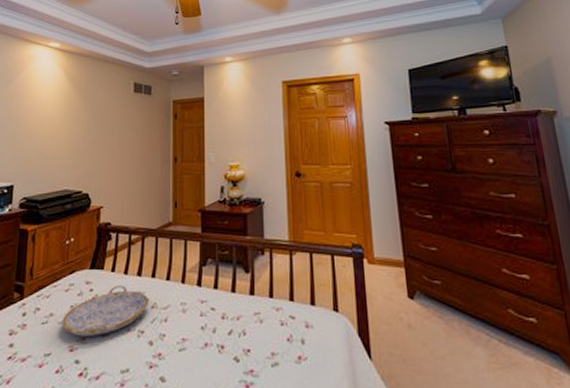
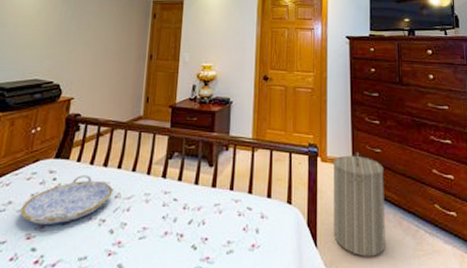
laundry hamper: none [381,252,452,370] -> present [332,152,386,257]

